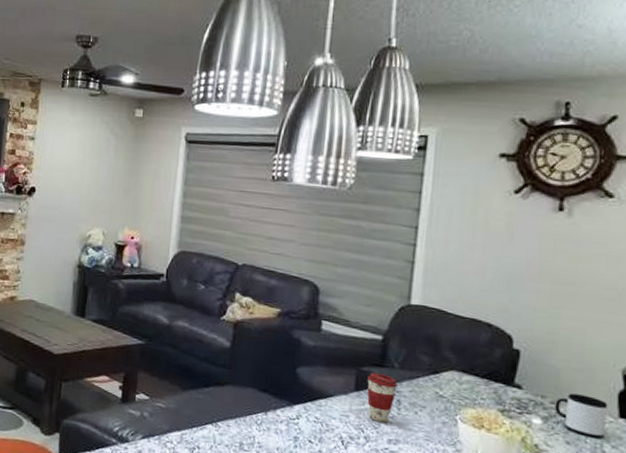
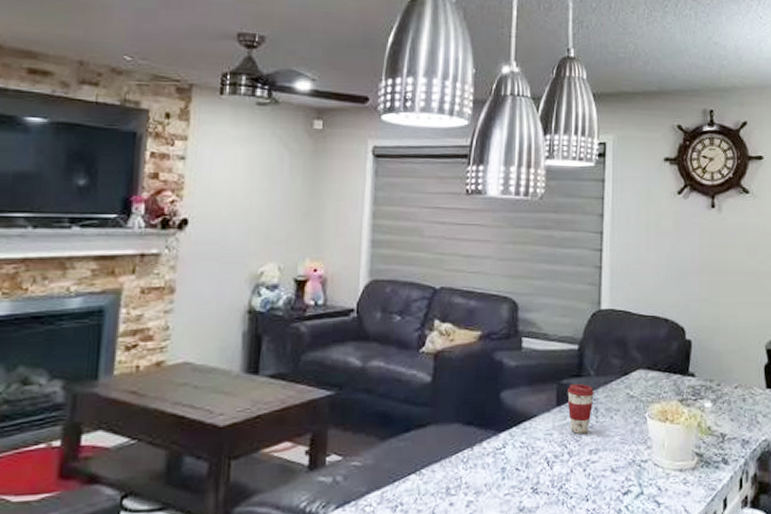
mug: present [555,393,608,439] -> none [720,373,758,411]

